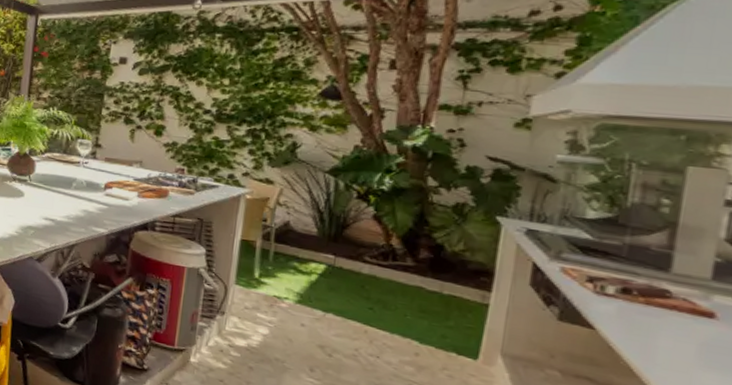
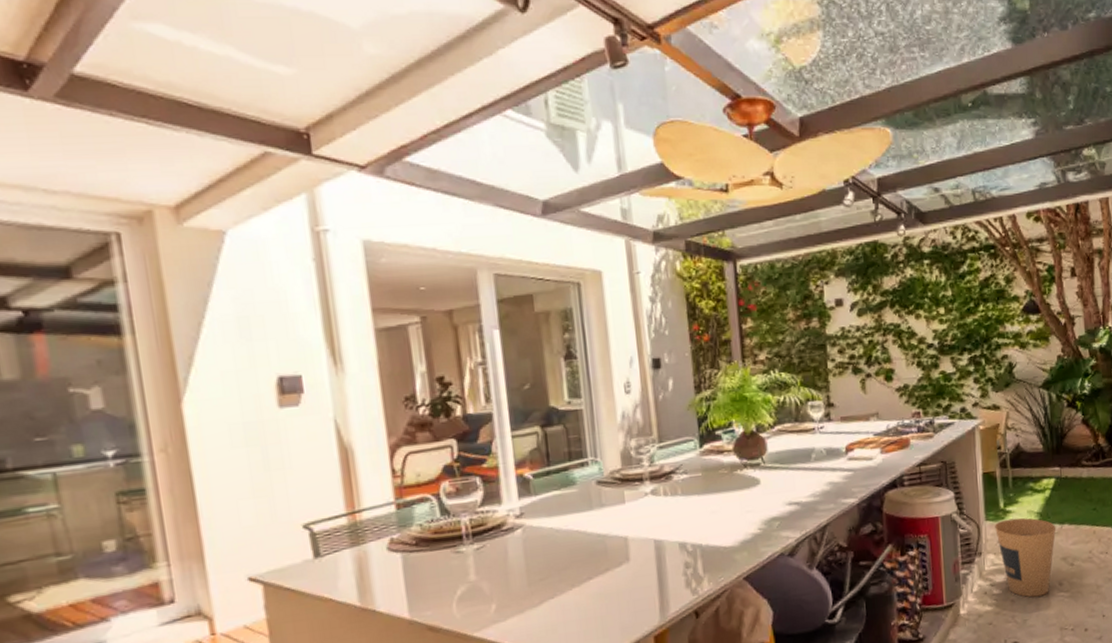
trash can: none [244,289,318,375] -> present [995,517,1056,598]

